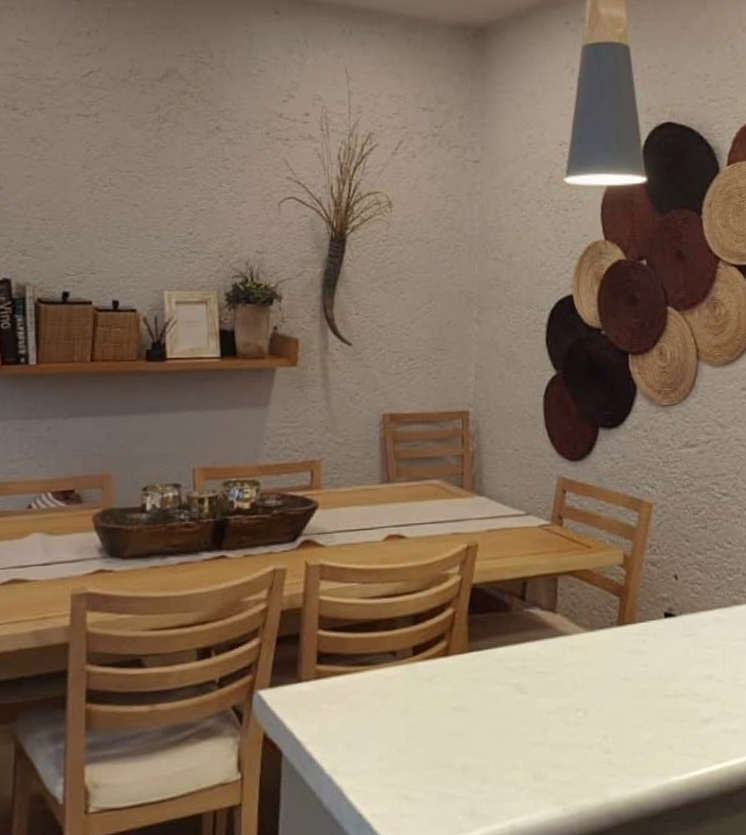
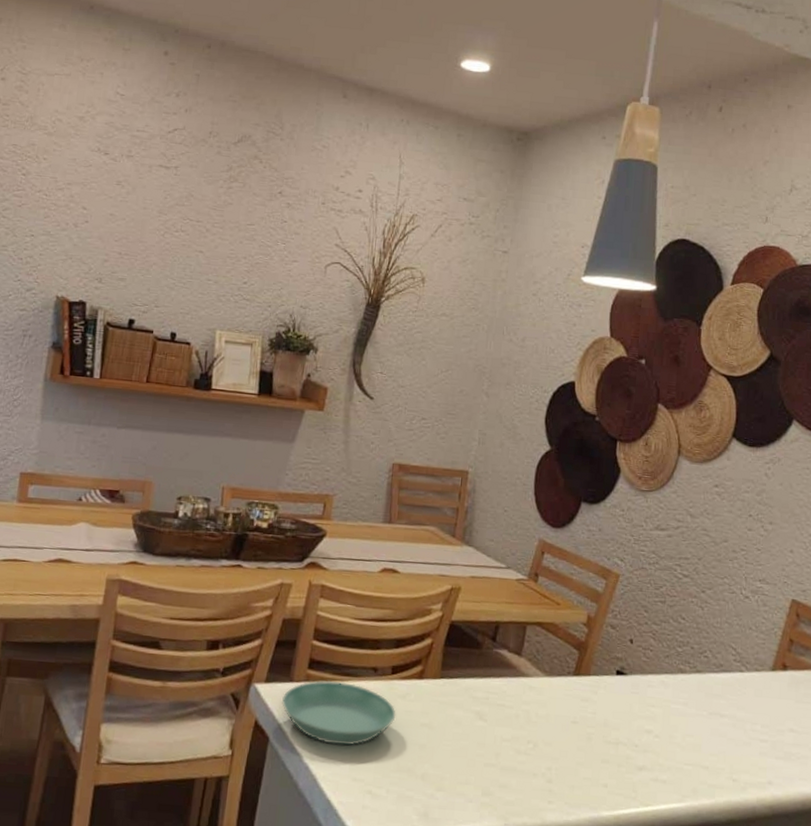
saucer: none [290,673,424,748] -> present [281,680,396,746]

